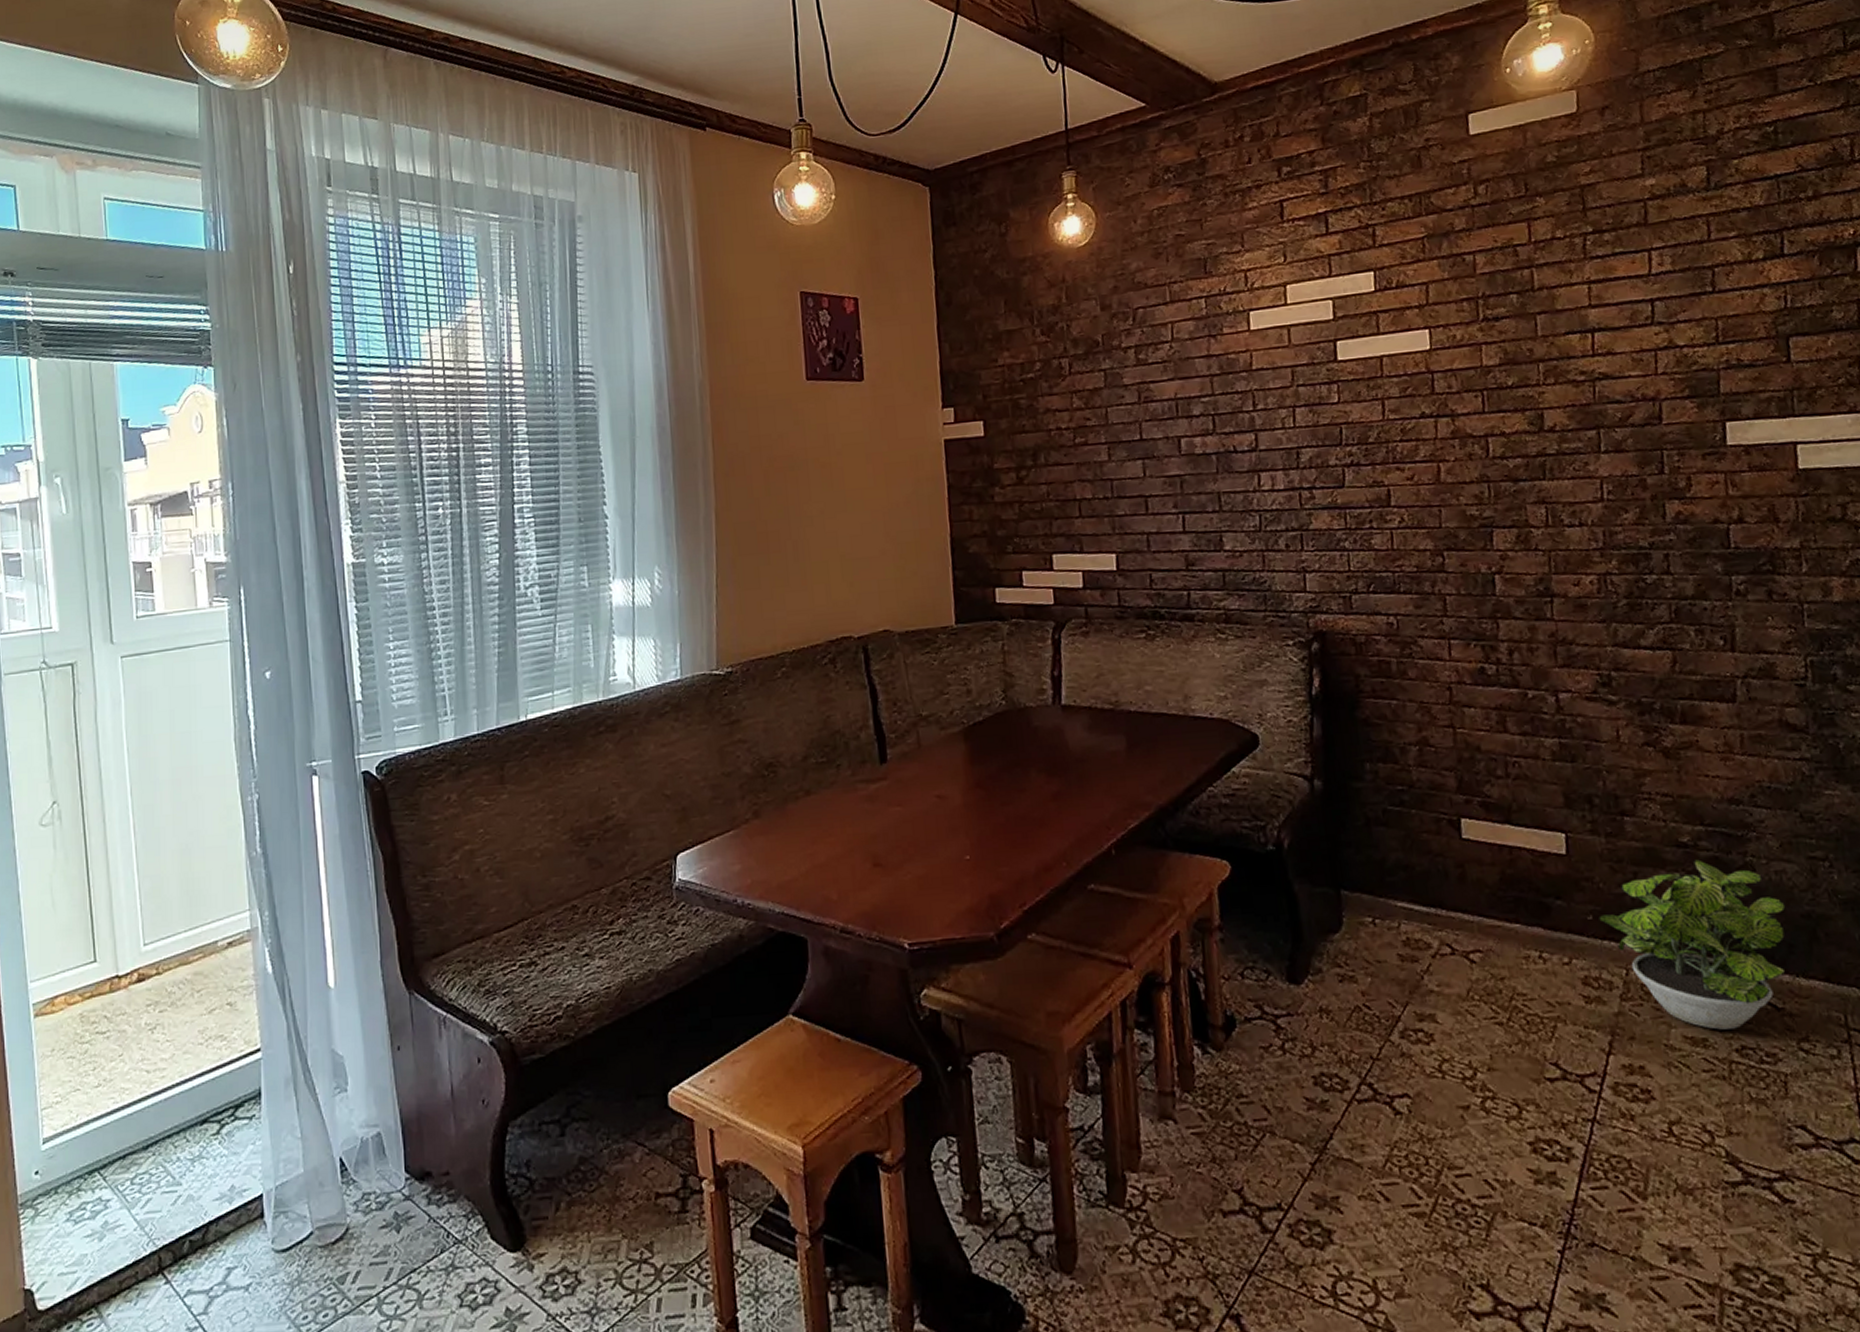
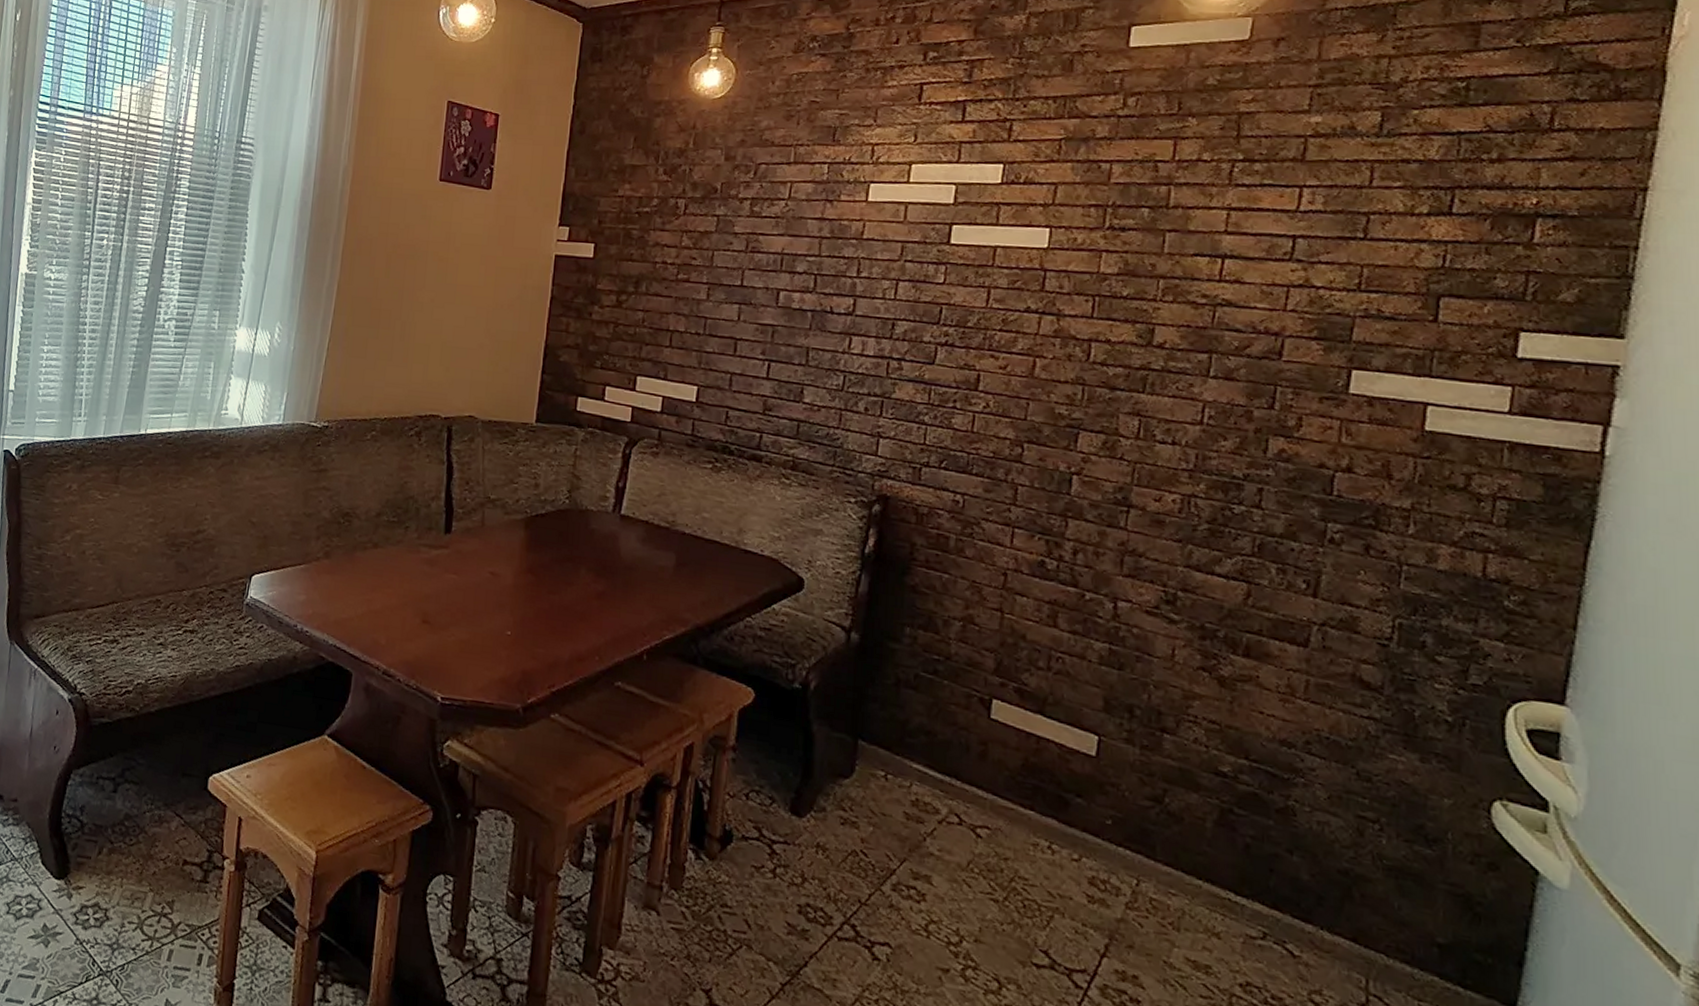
potted plant: present [1599,859,1786,1030] -> none [1118,791,1321,964]

